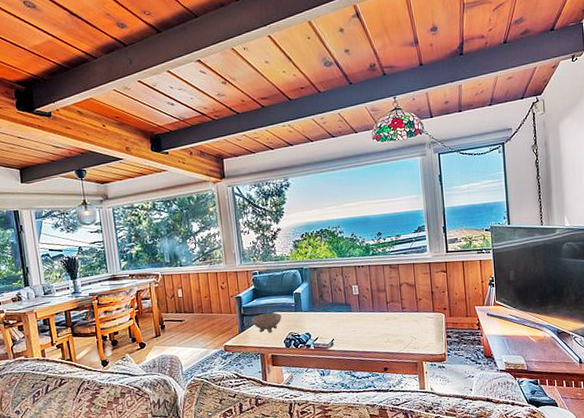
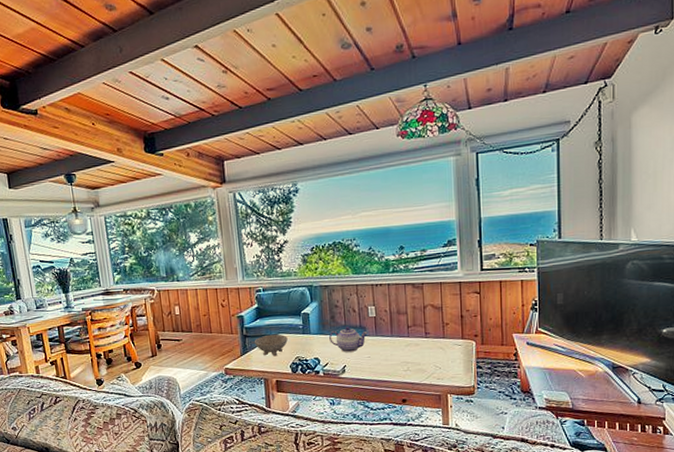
teapot: none [318,304,352,328] -> present [329,326,368,353]

